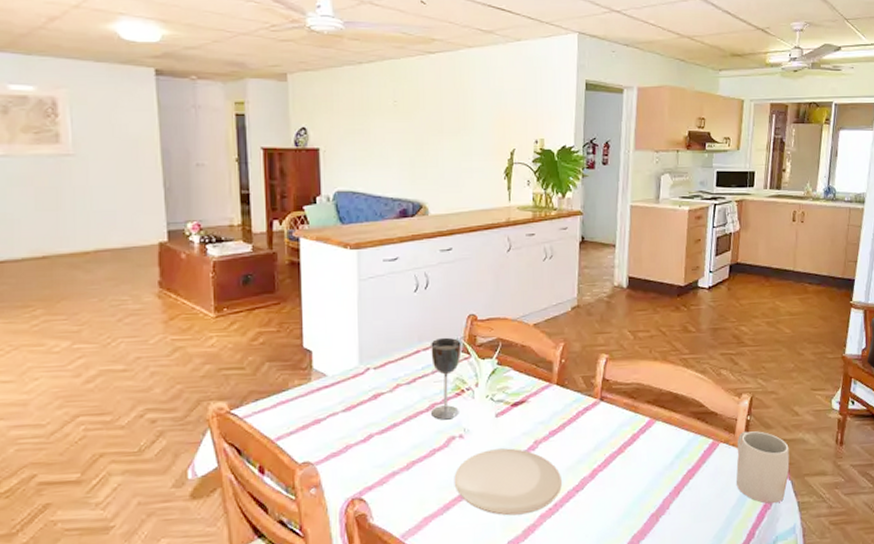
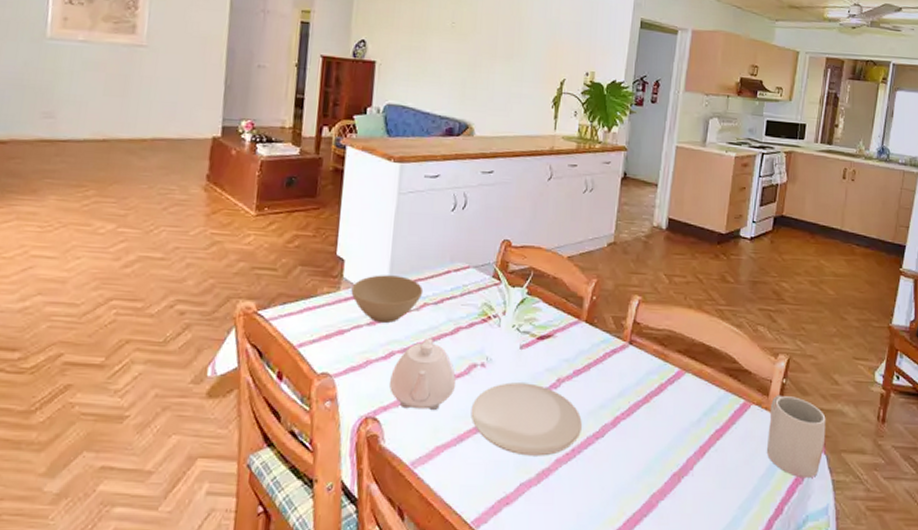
bowl: none [322,360,395,408] -> present [351,275,424,323]
teapot: none [372,417,437,486] -> present [390,338,456,410]
wine glass: present [431,337,462,420] -> none [455,260,493,346]

